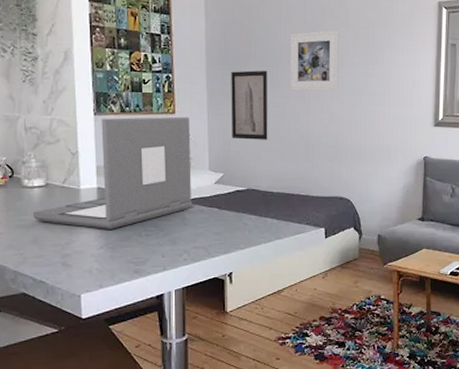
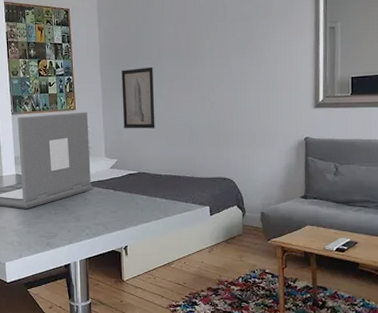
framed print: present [290,30,339,91] -> none [172,25,219,83]

